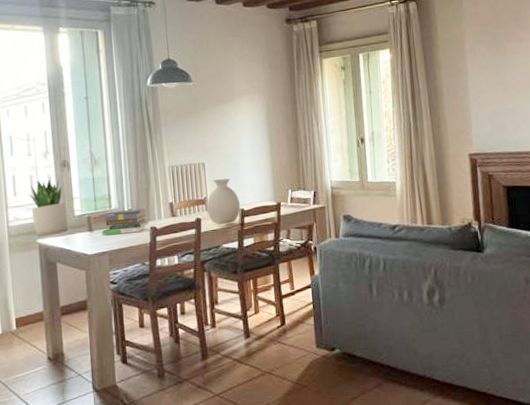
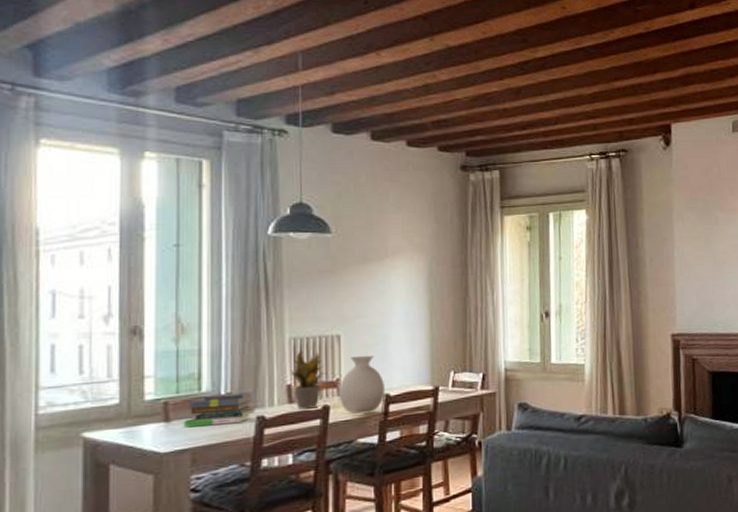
planter: present [28,175,69,238] -> none [73,345,133,430]
potted plant: none [171,175,198,222] -> present [291,349,328,410]

